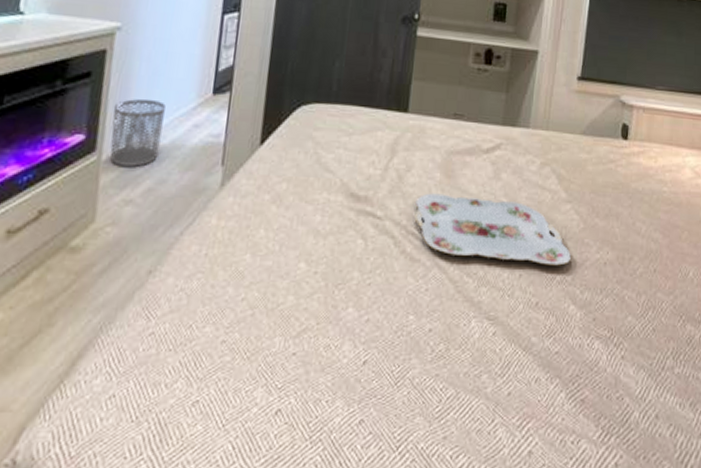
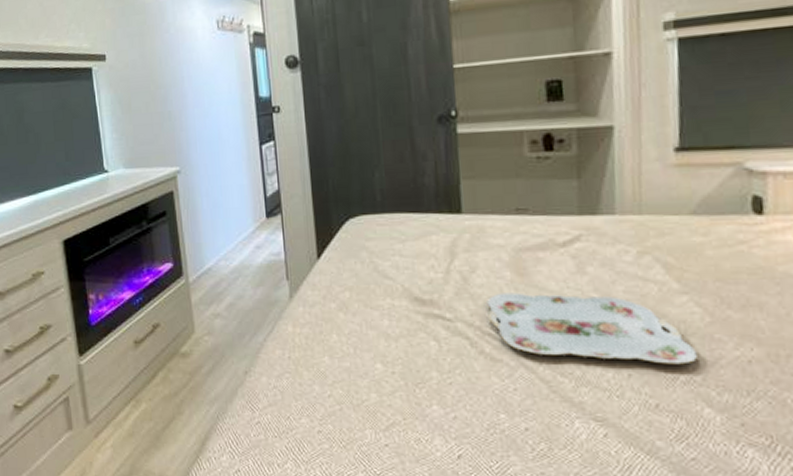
waste bin: present [110,98,166,167] -> none [189,228,232,286]

